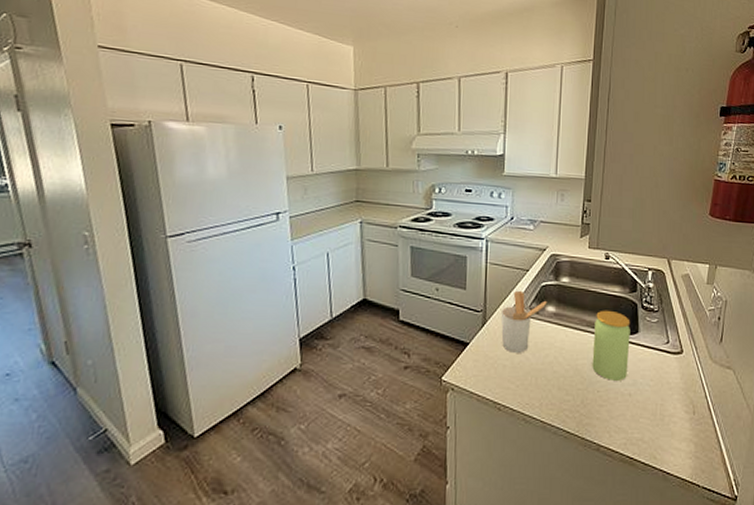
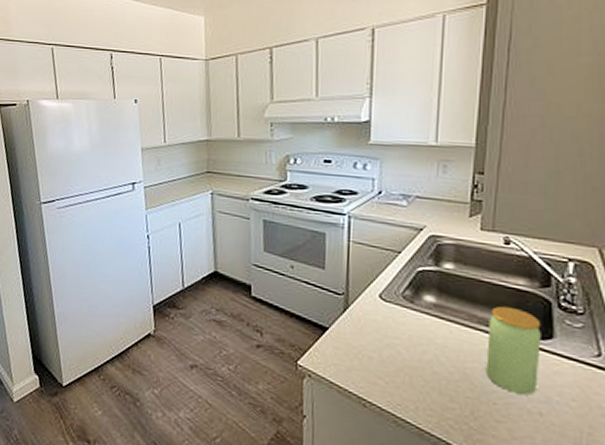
utensil holder: present [500,290,547,353] -> none [366,274,425,346]

